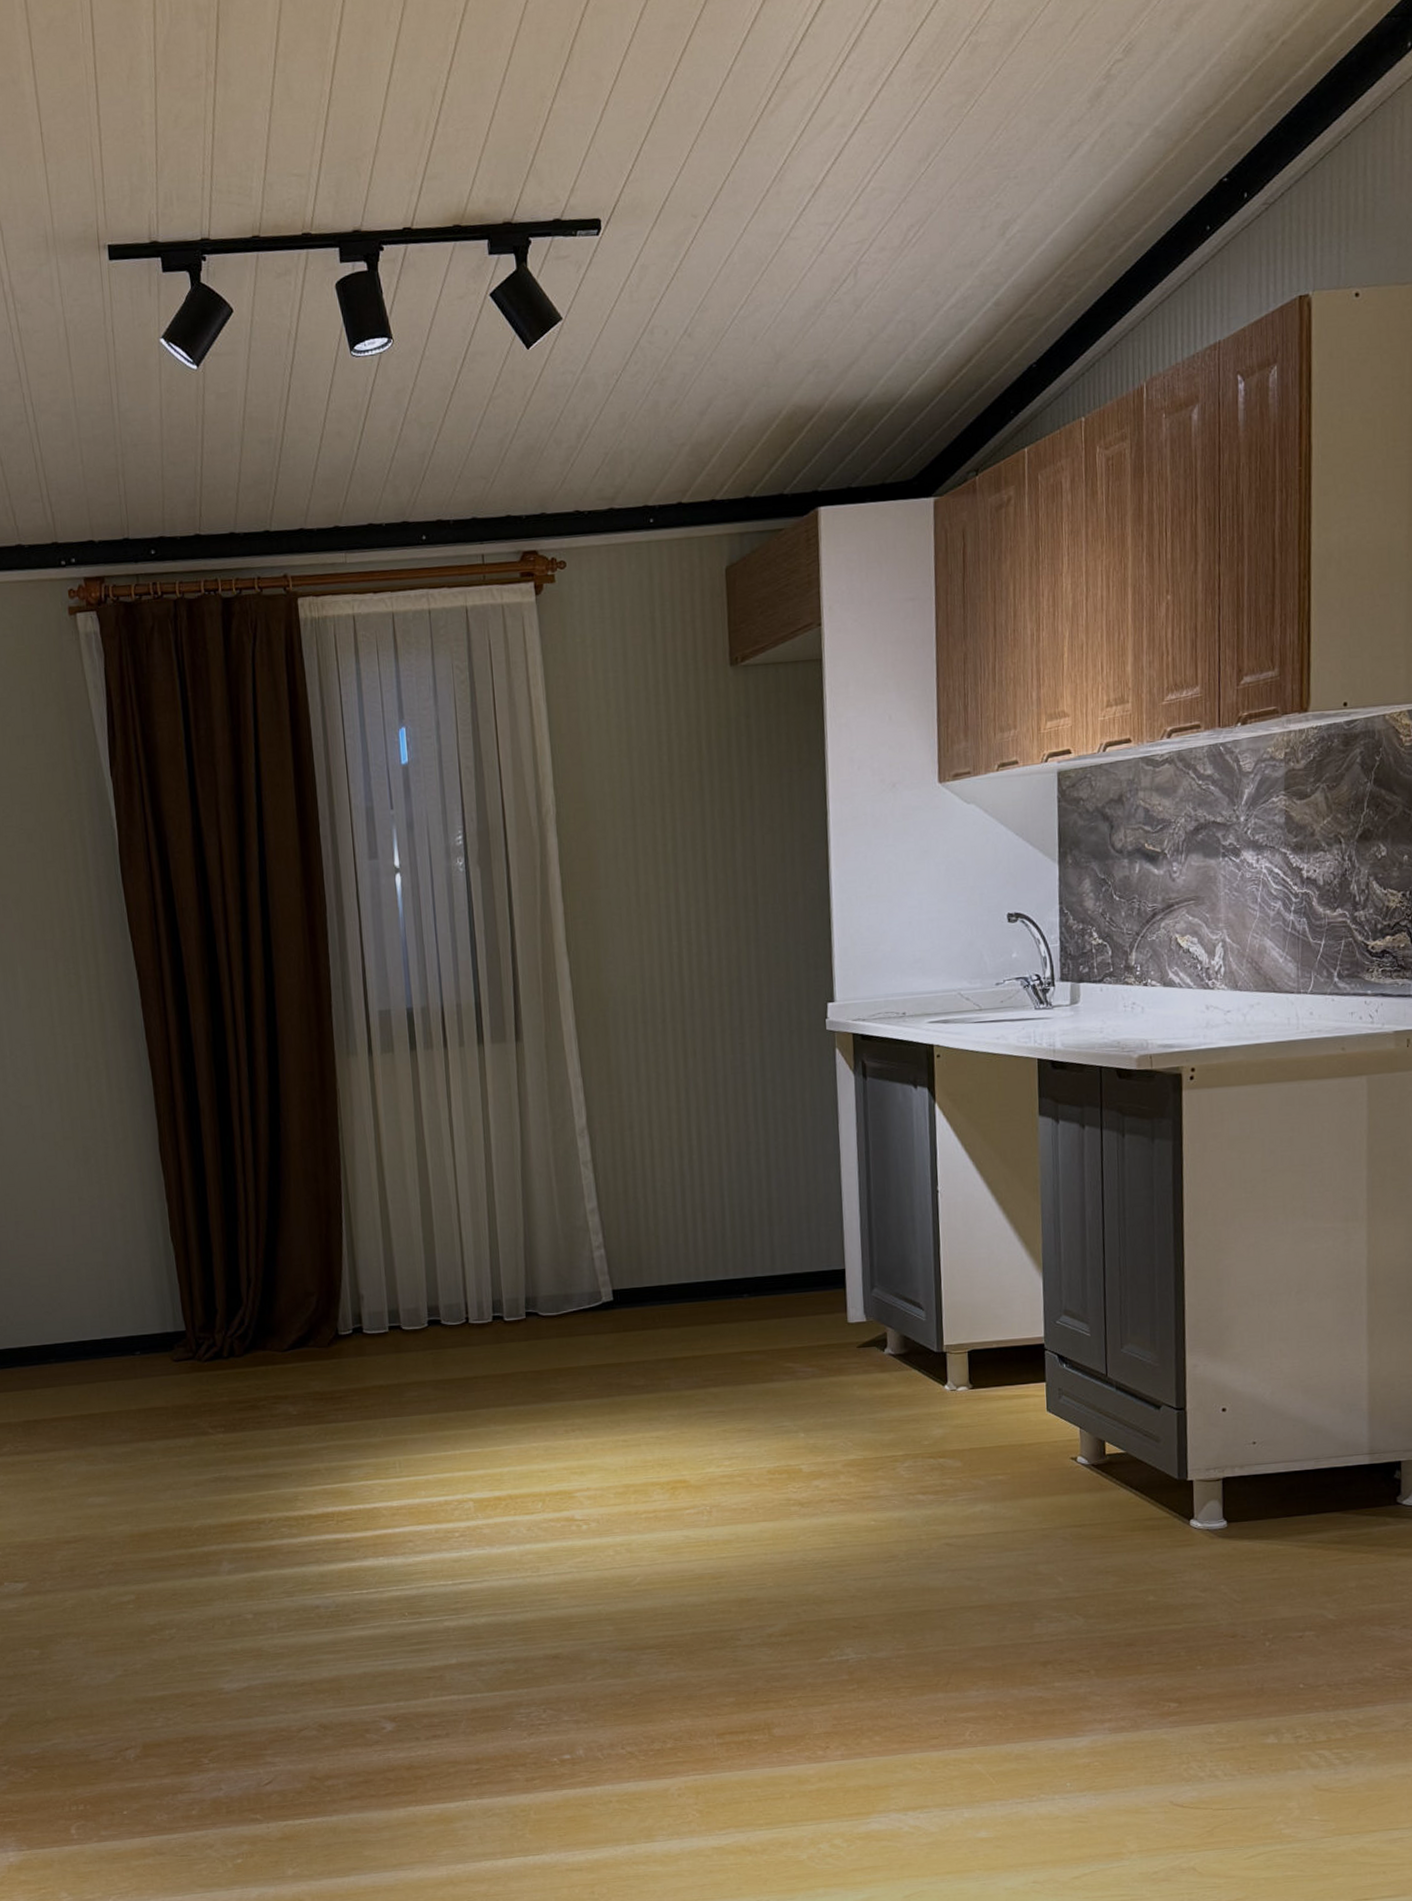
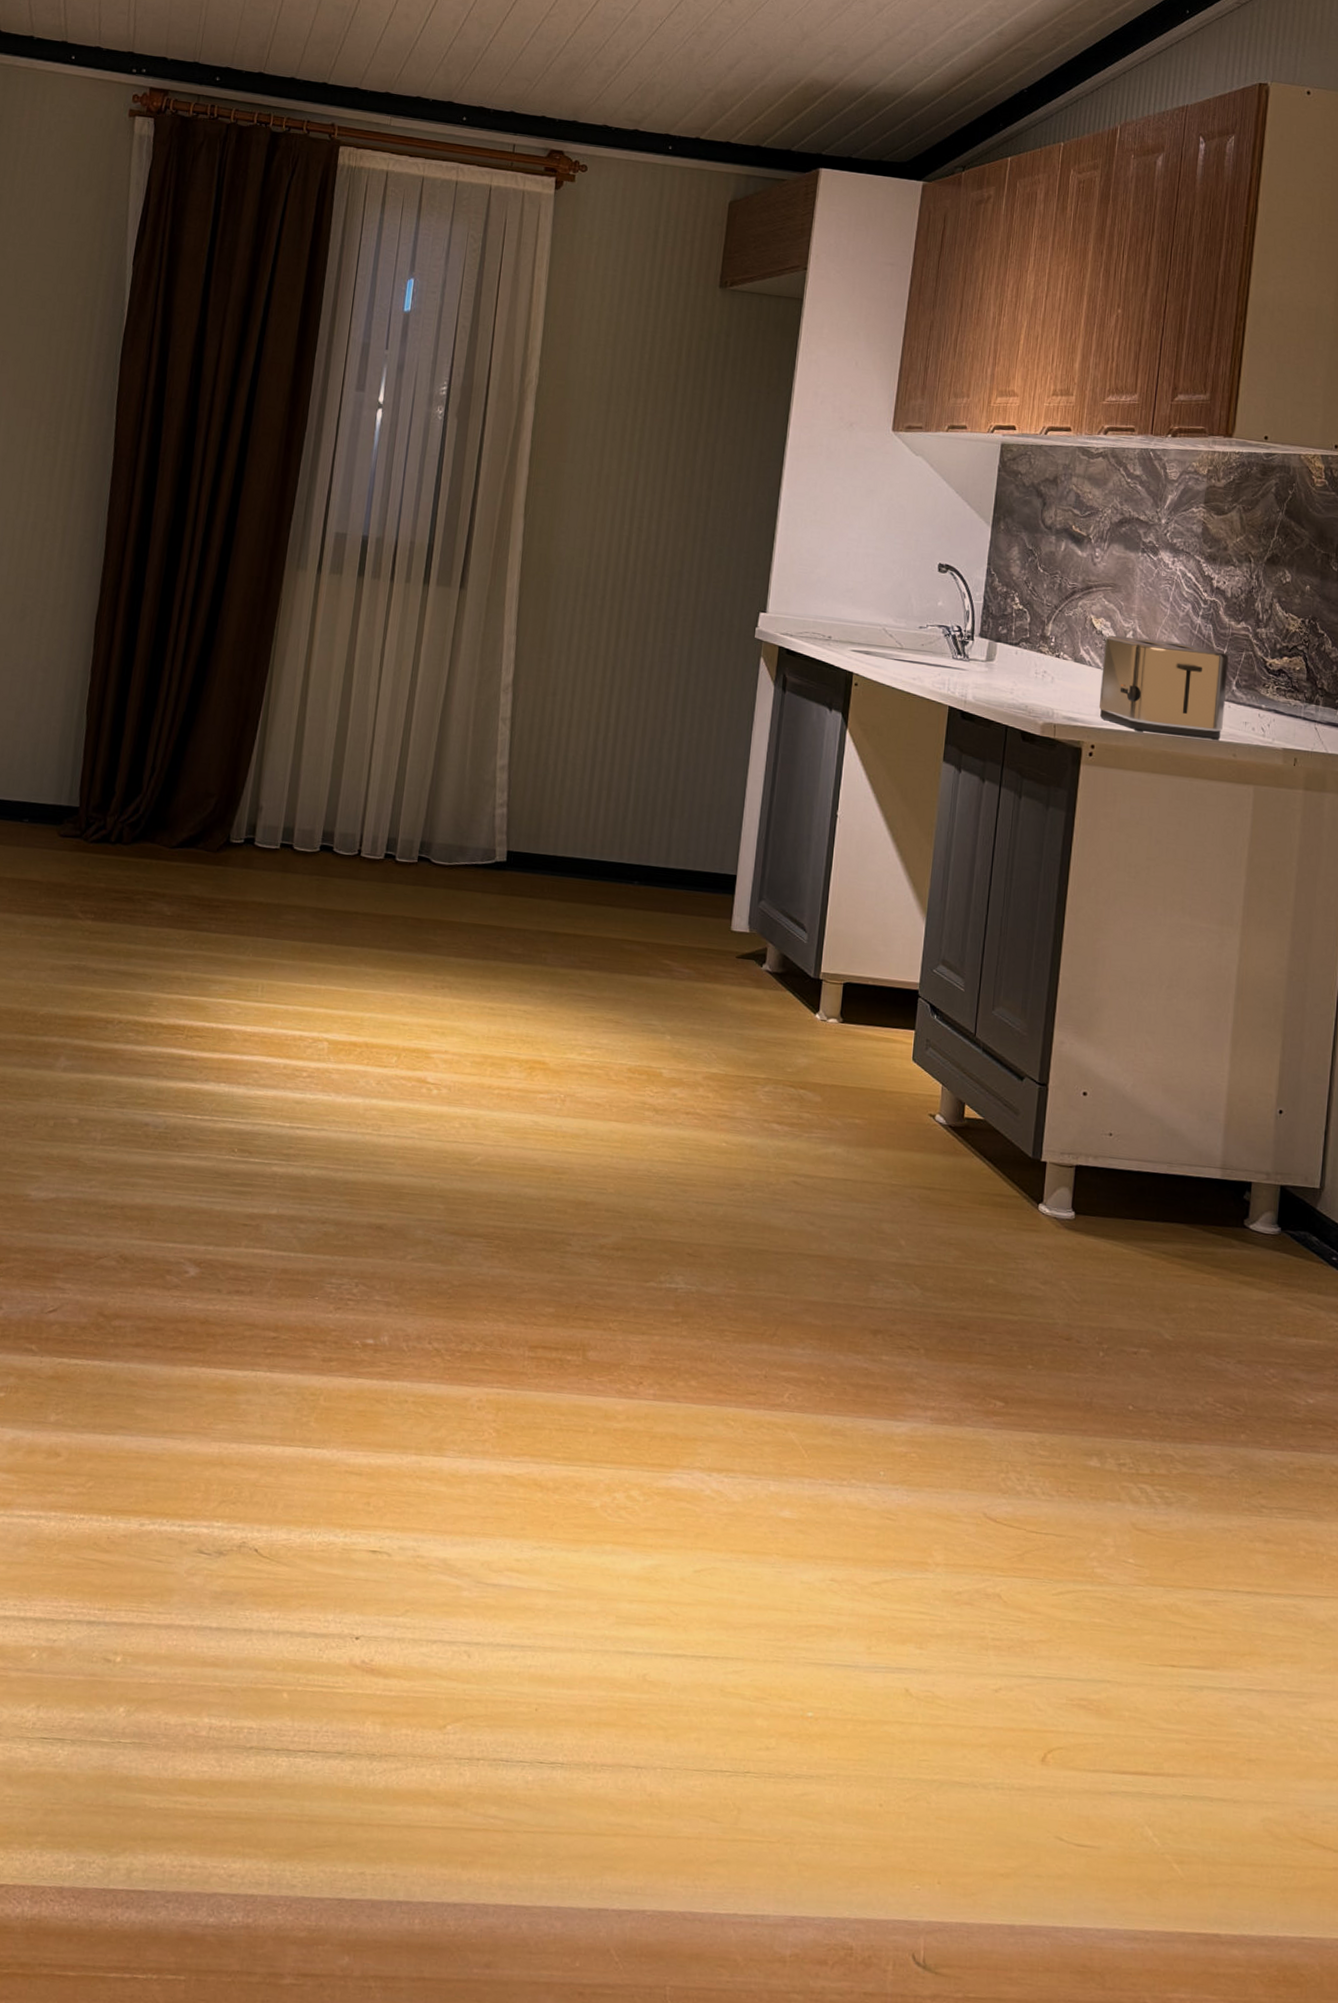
toaster: none [1193,943,1329,1046] -> present [1098,635,1229,741]

